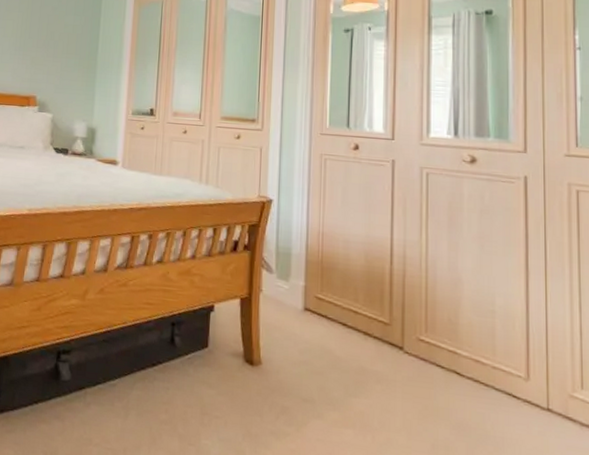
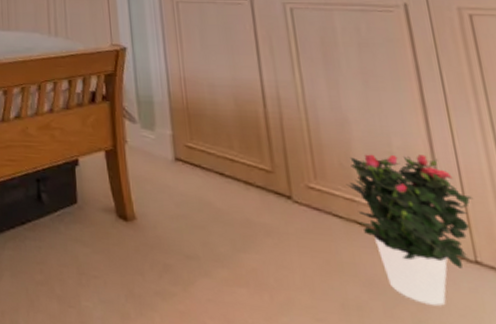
potted flower: none [451,311,555,447] -> present [346,154,474,306]

